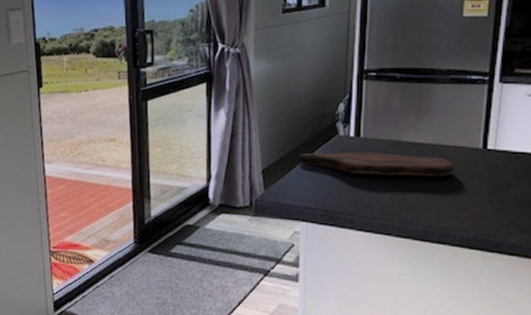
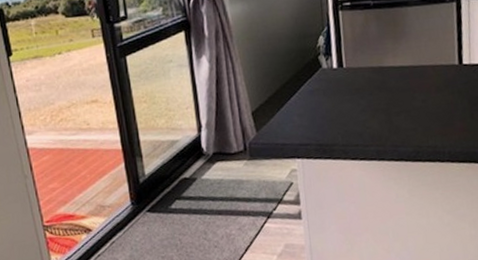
cutting board: present [299,151,454,176] -> none [287,78,435,105]

